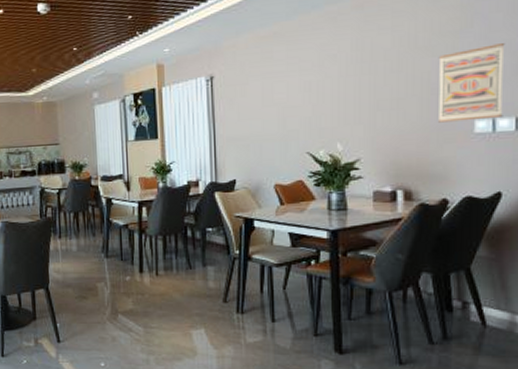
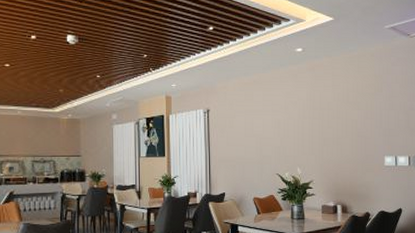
wall art: present [438,43,505,123] -> none [362,105,401,157]

